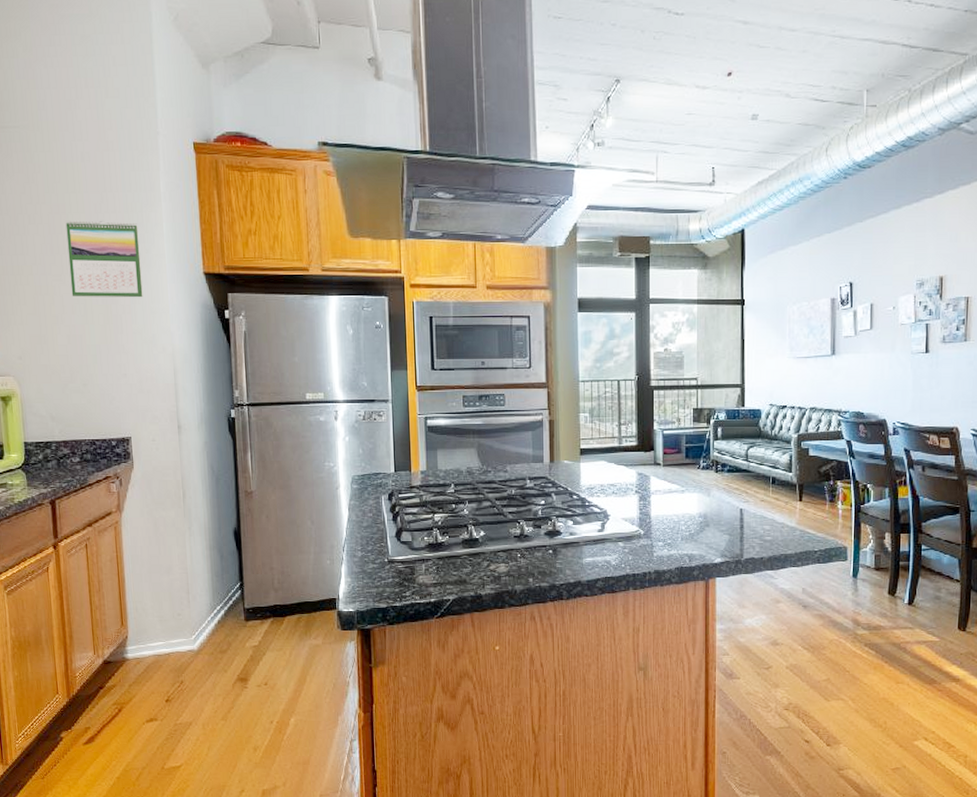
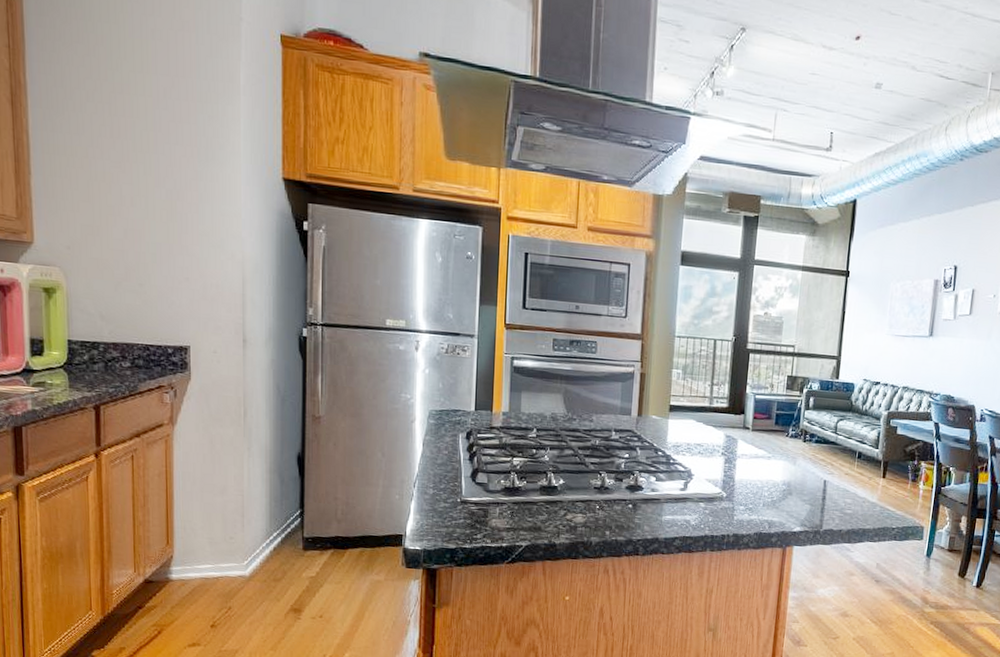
calendar: present [65,220,143,298] -> none [129,103,213,198]

